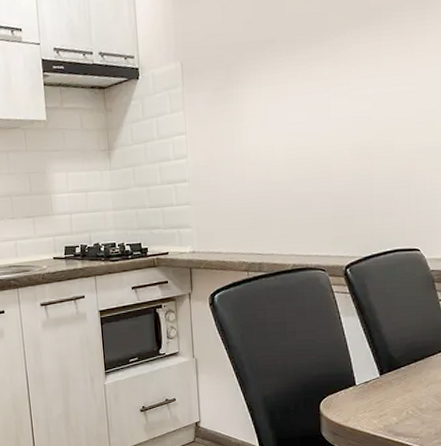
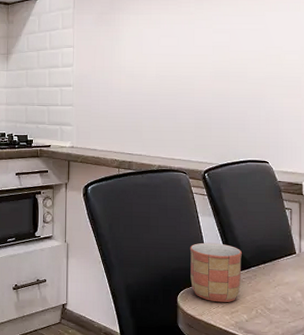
mug: none [331,344,390,407] -> present [189,242,242,303]

